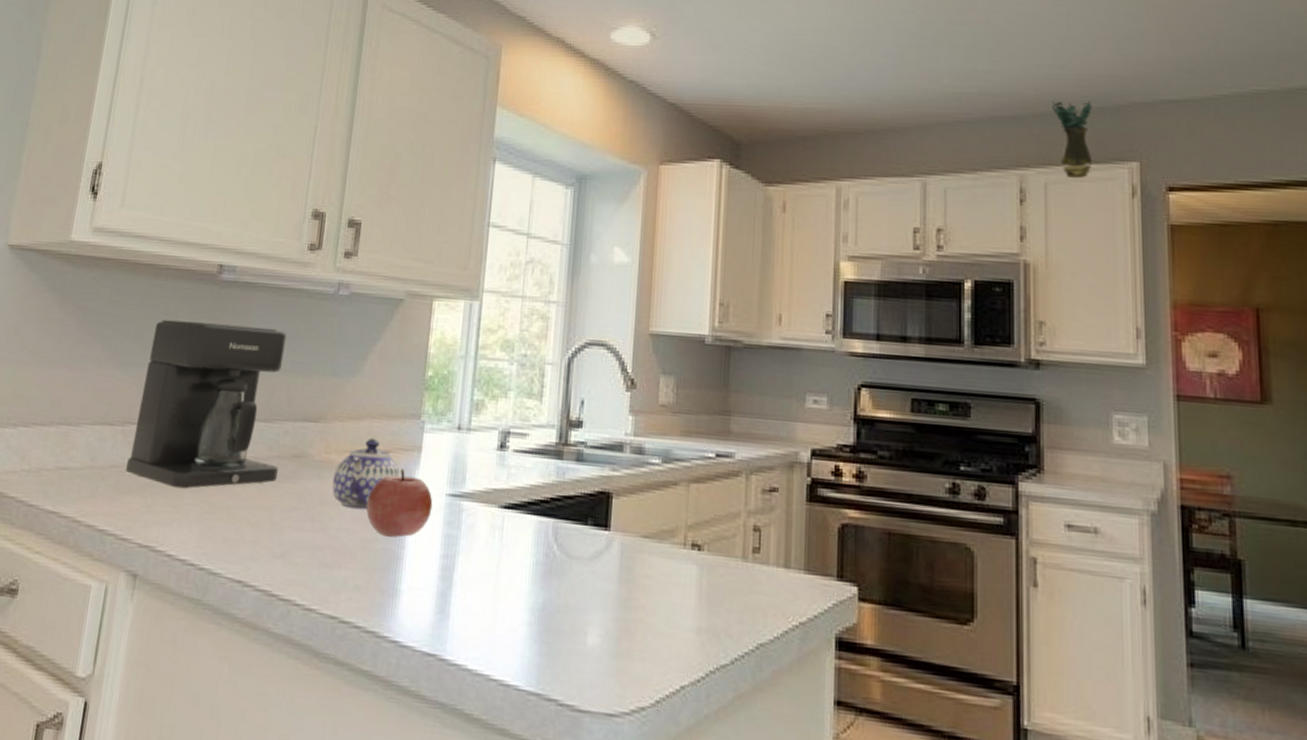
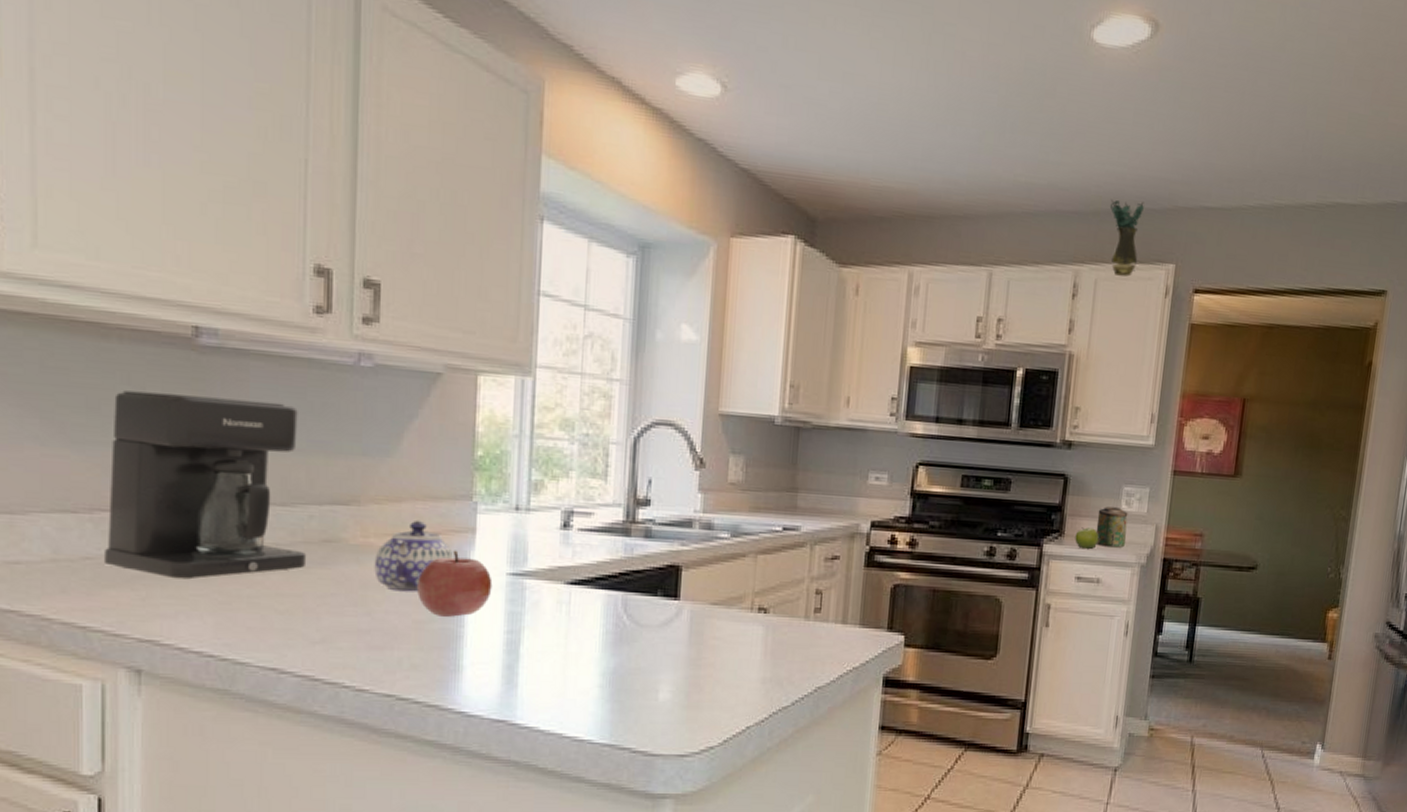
fruit: none [1058,463,1090,491] -> present [1075,527,1099,550]
canister: none [1084,438,1127,490] -> present [1096,507,1128,548]

